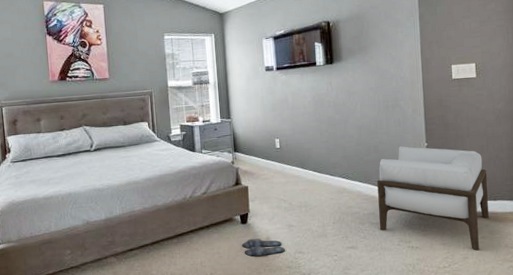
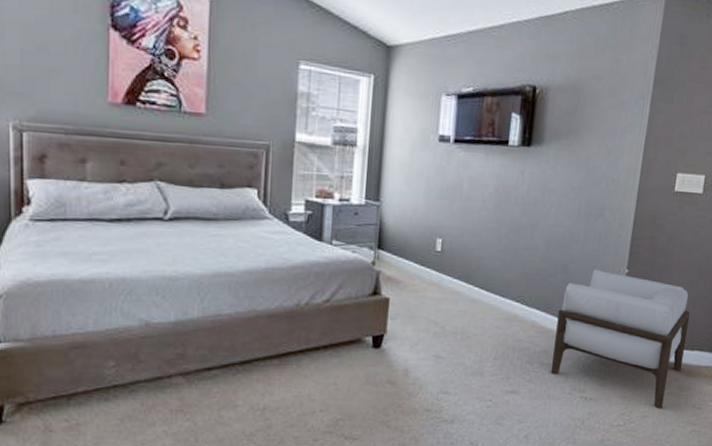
slippers: present [242,238,285,257] -> none [369,368,426,394]

